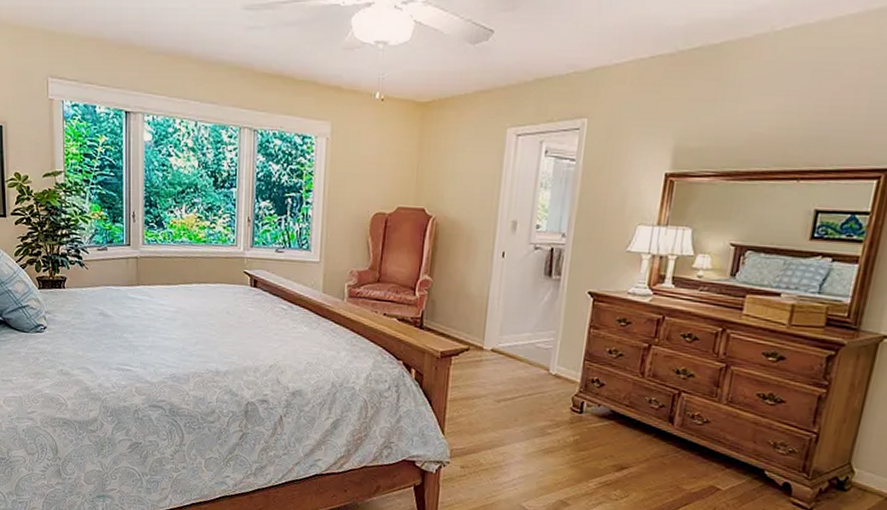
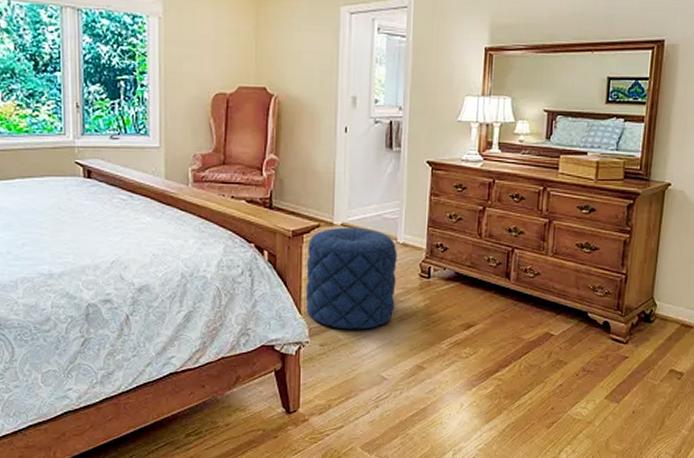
pouf: none [449,352,549,458] -> present [305,227,397,330]

